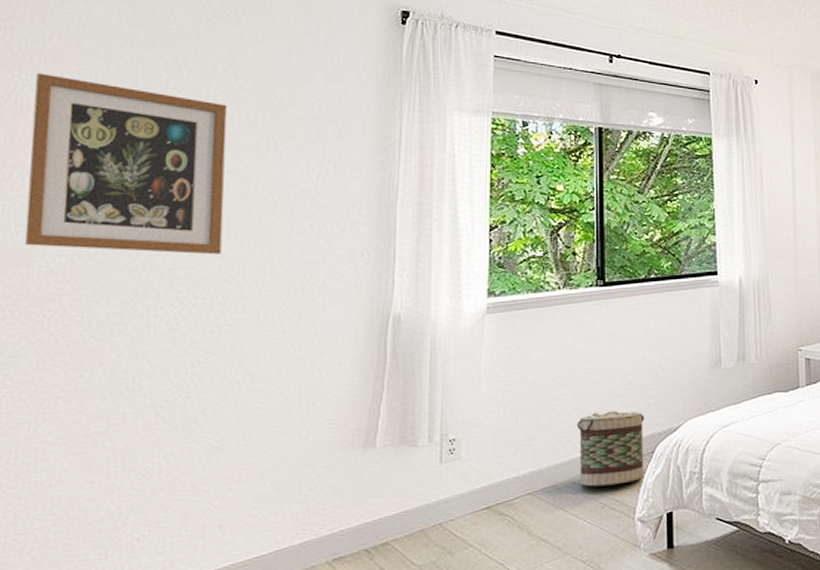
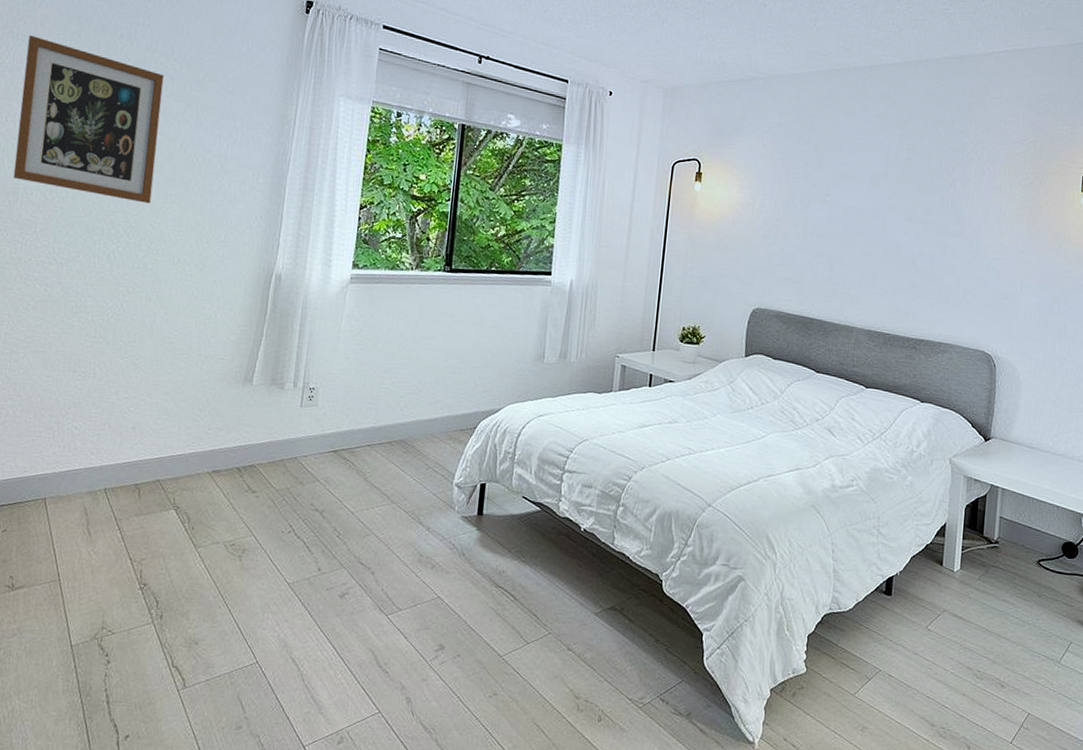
basket: present [577,410,645,487] -> none [411,385,472,451]

